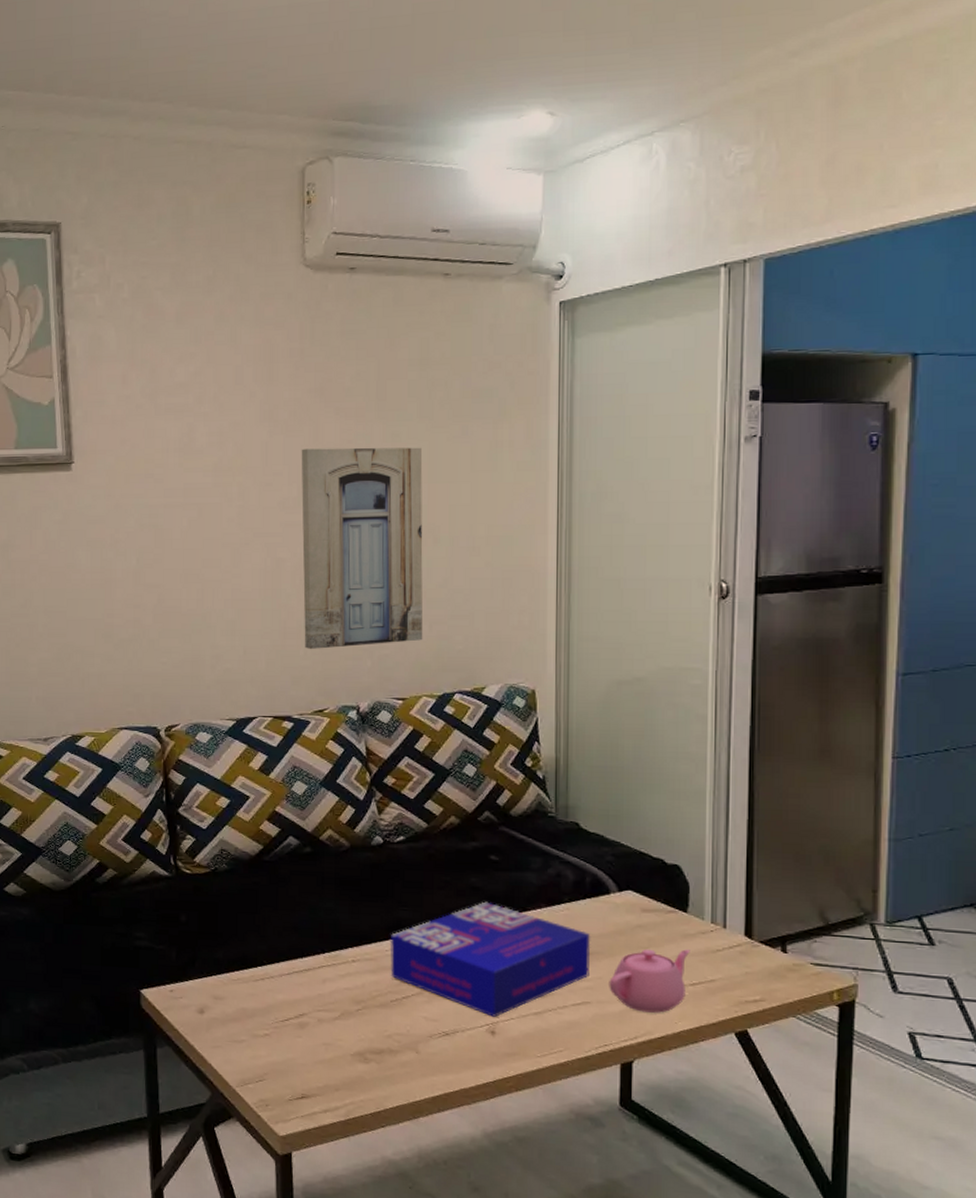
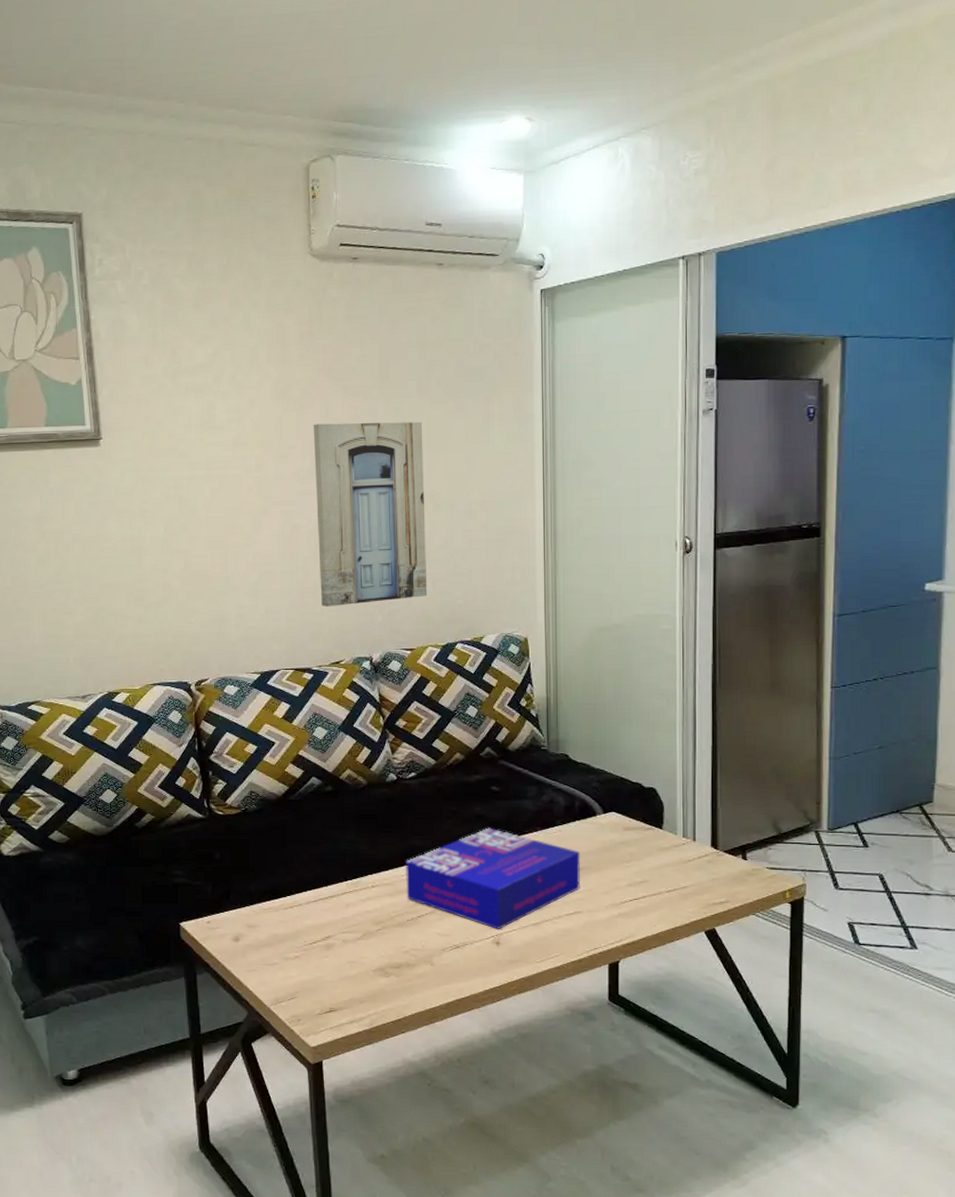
teapot: present [609,948,690,1013] -> none [597,861,666,918]

